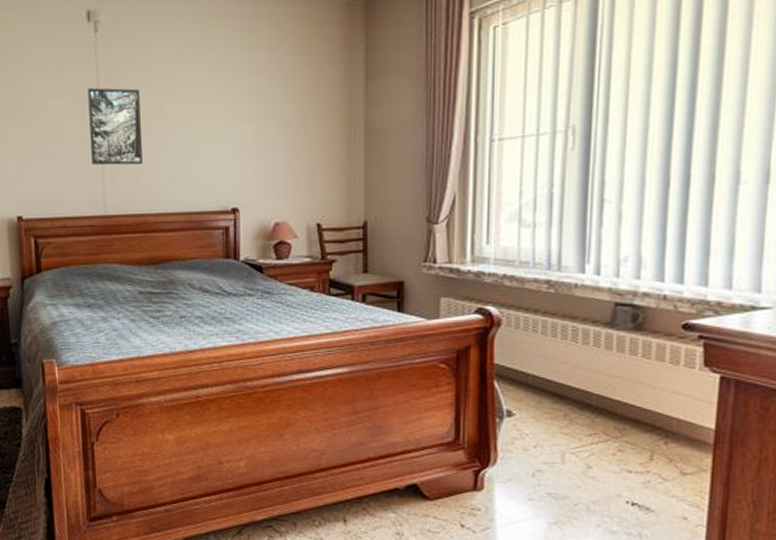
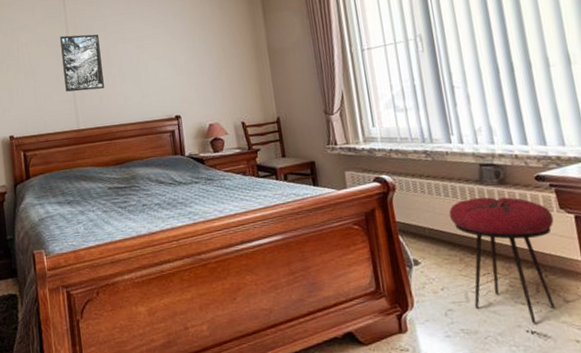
stool: none [562,343,693,495] -> present [449,197,556,324]

